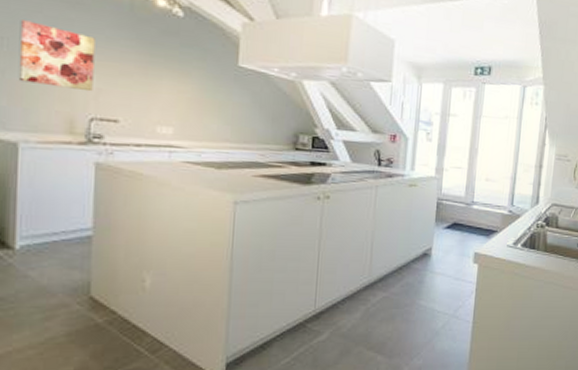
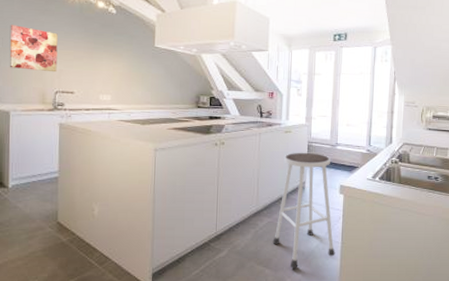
stool: none [387,211,465,354] -> present [272,152,335,269]

